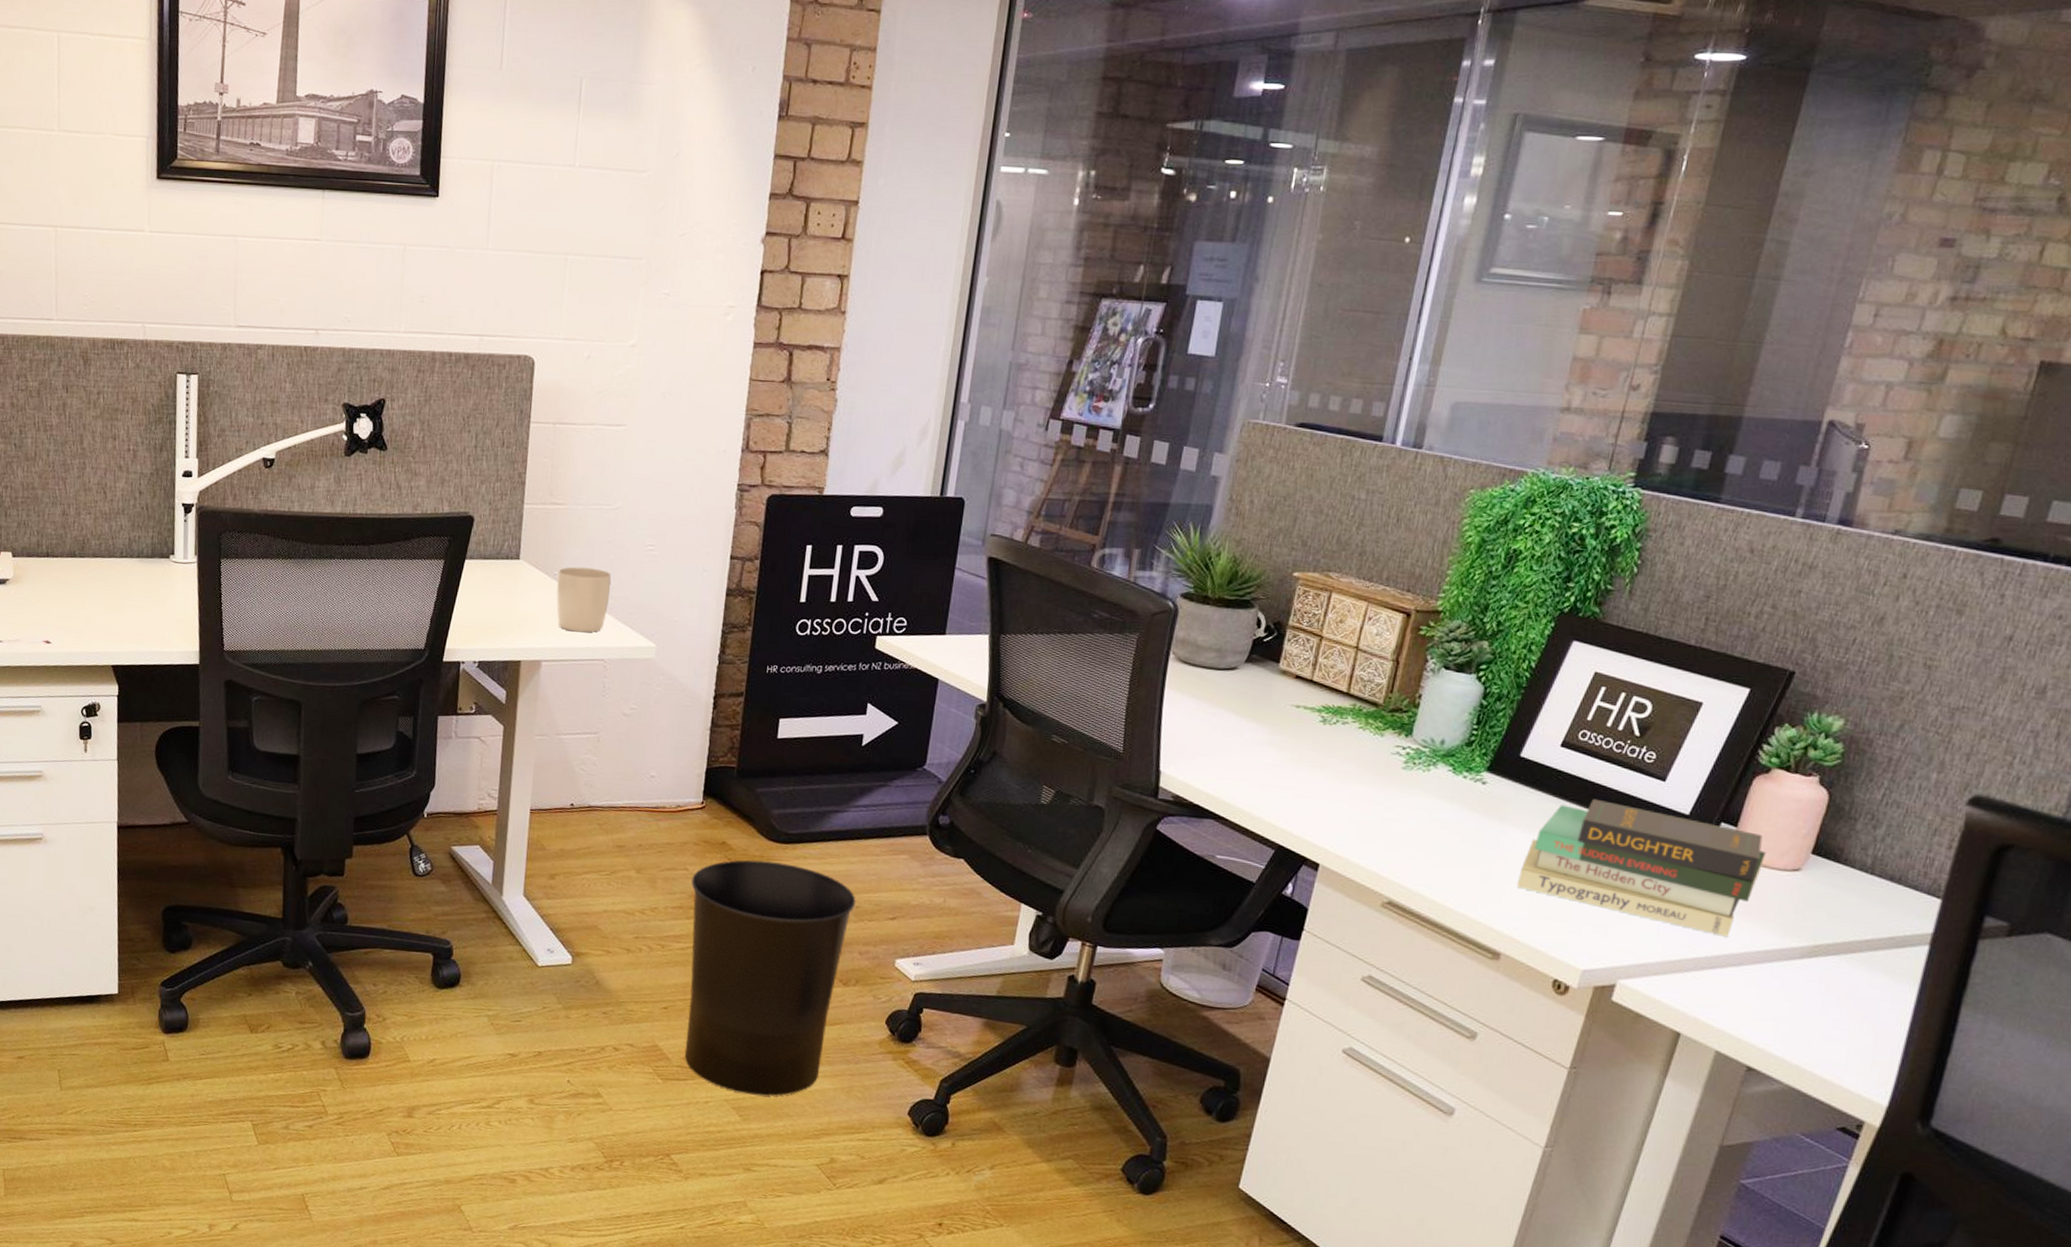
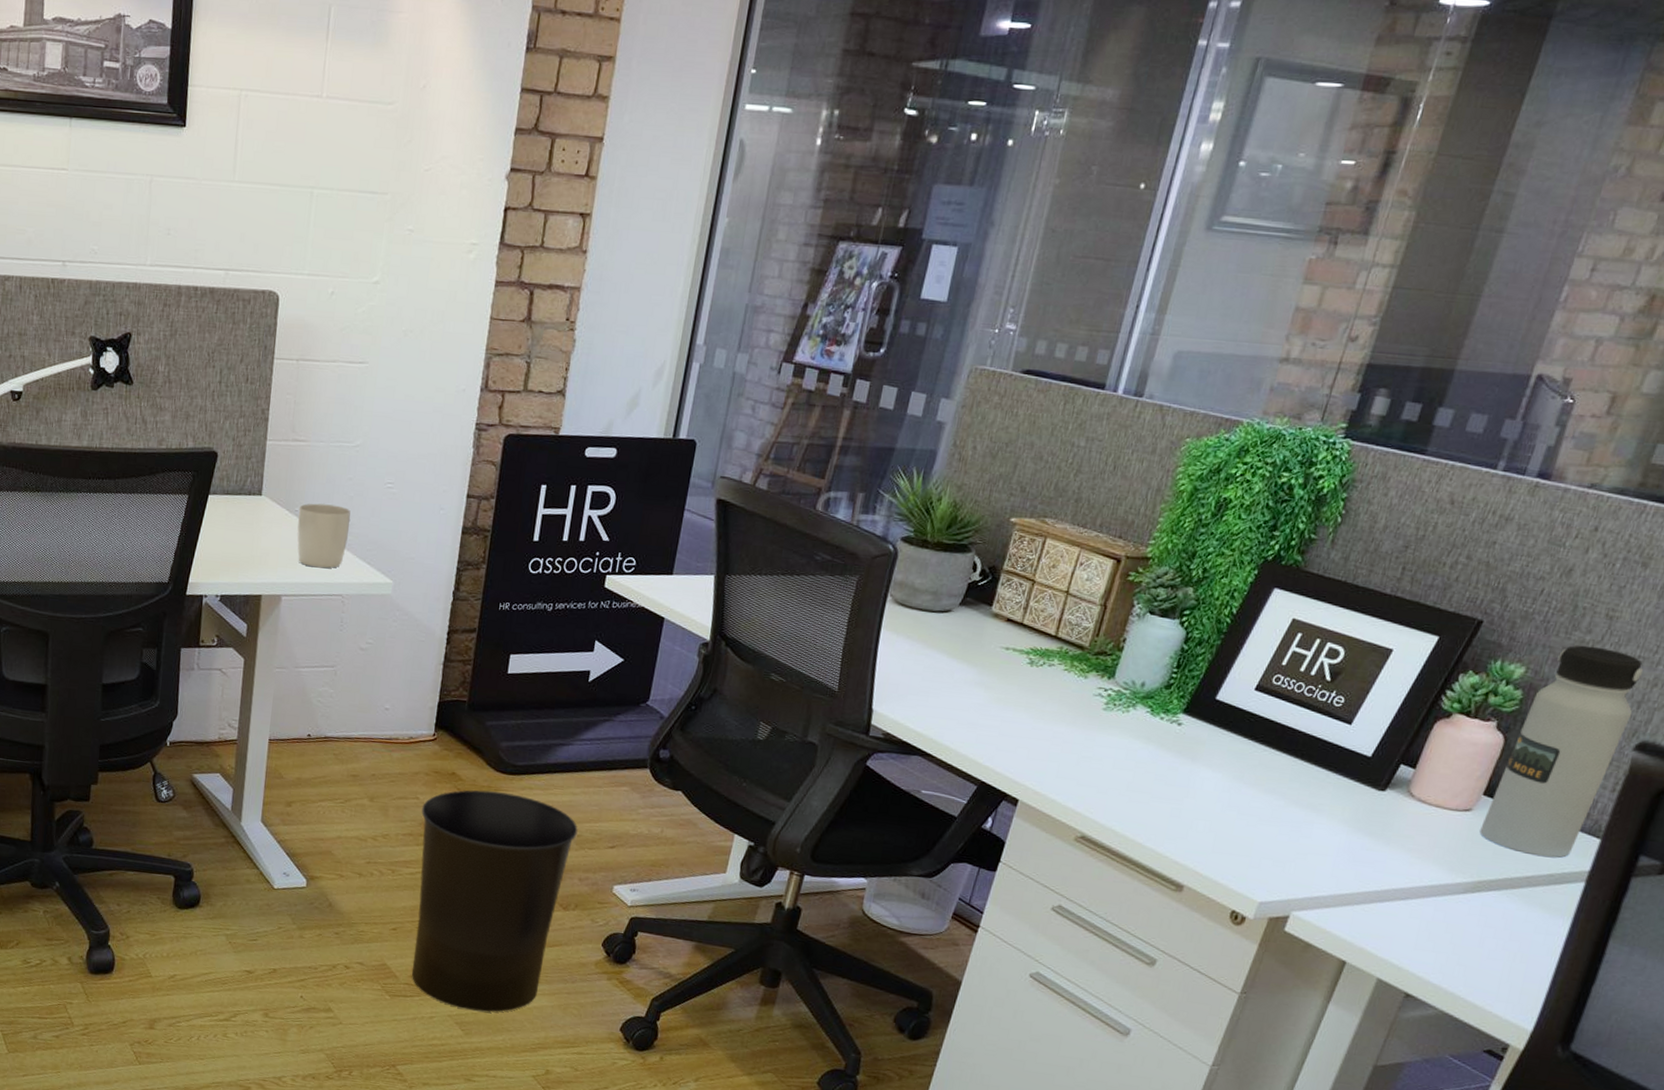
books: present [1516,798,1767,937] -> none [1203,740,1441,873]
water bottle: none [1811,696,1968,920] -> present [1480,645,1643,858]

